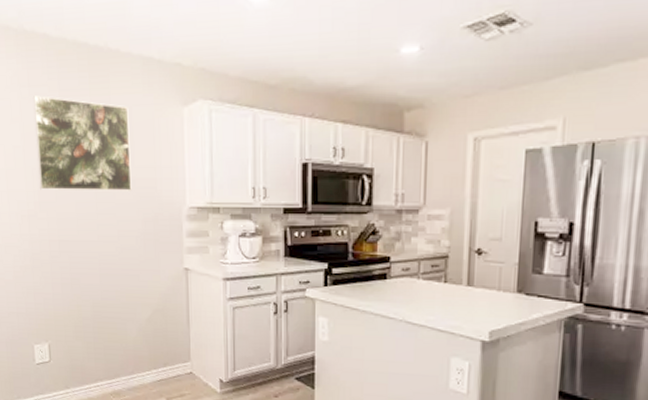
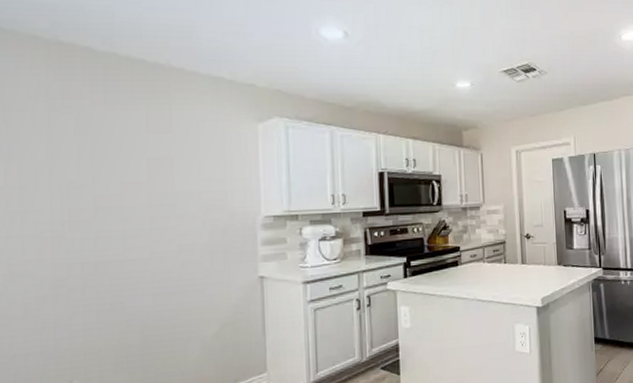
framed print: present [34,96,132,191] -> none [68,108,197,208]

